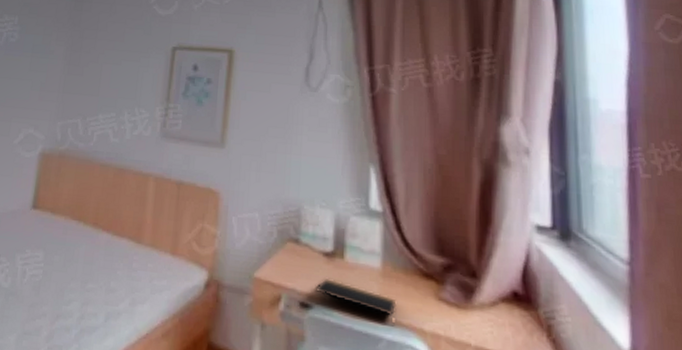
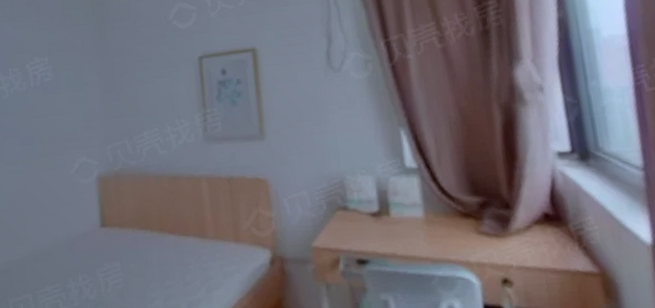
notepad: present [316,278,397,316] -> none [369,234,443,256]

